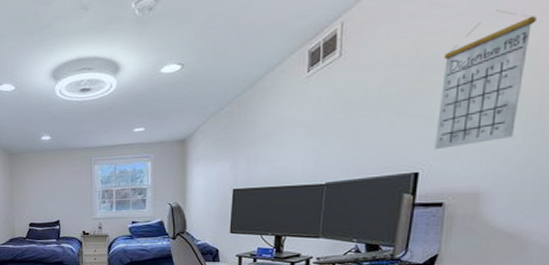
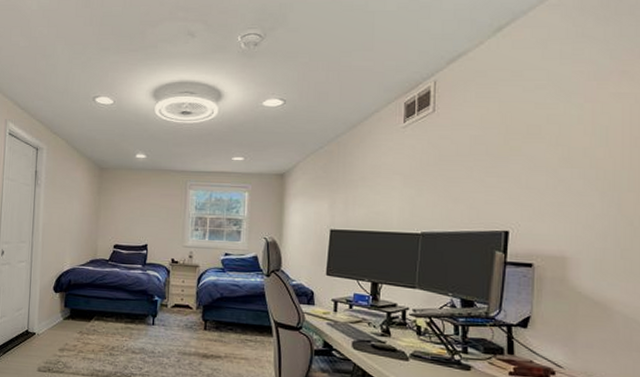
calendar: present [434,9,537,150] -> none [522,88,604,211]

